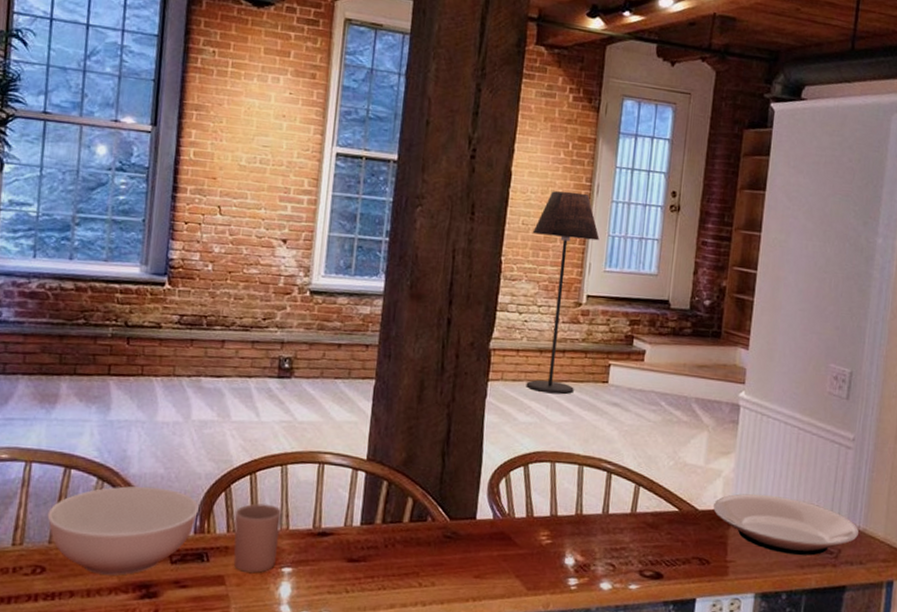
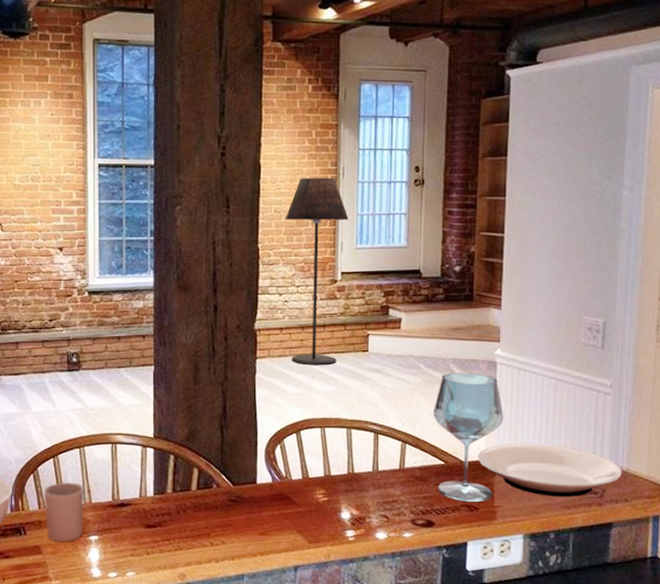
wine glass: none [669,413,744,556] -> present [432,373,504,503]

